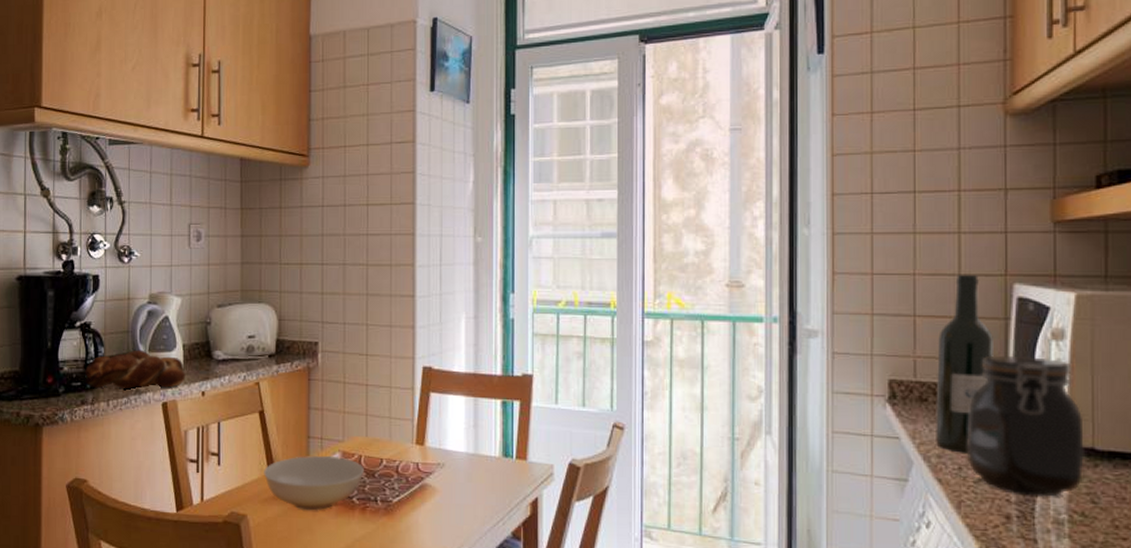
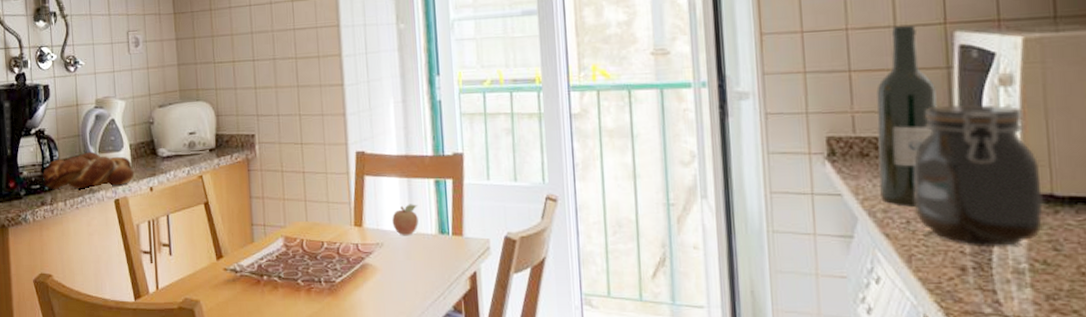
bowl: present [264,455,364,511] -> none [212,241,307,294]
fruit: none [456,424,482,457] -> present [392,204,419,236]

